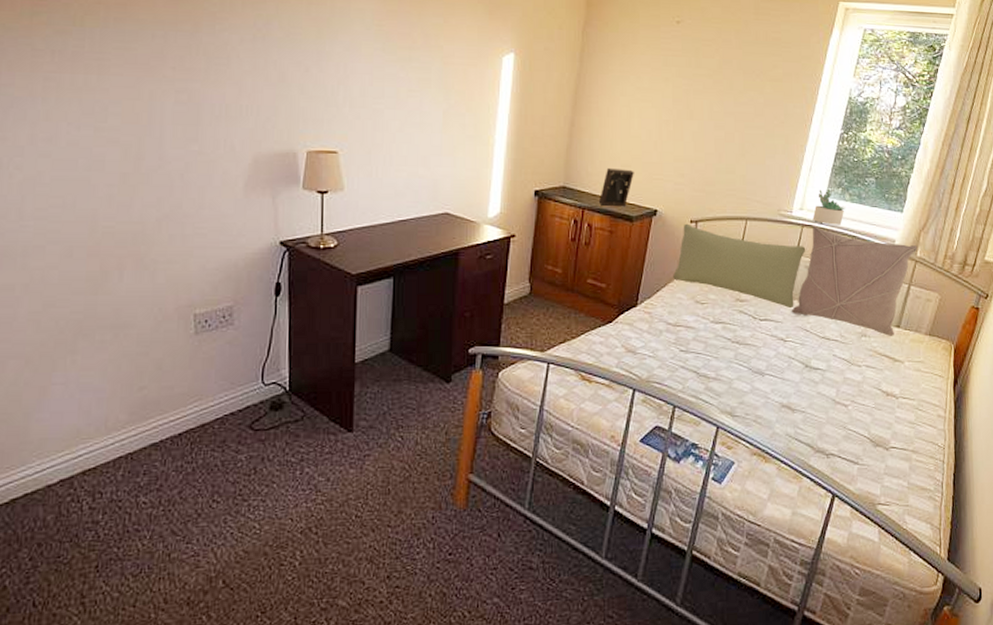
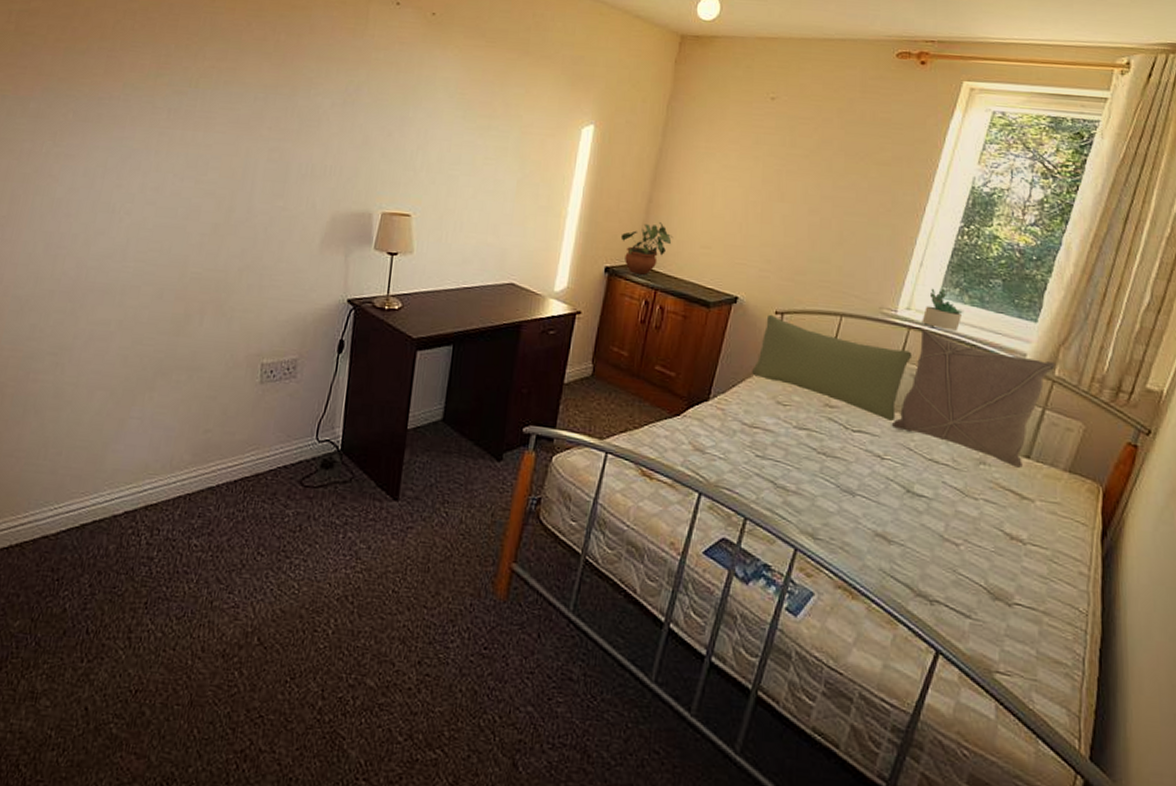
potted plant: none [547,145,596,195] -> present [620,222,674,275]
picture frame: present [598,167,634,206] -> none [673,248,714,290]

